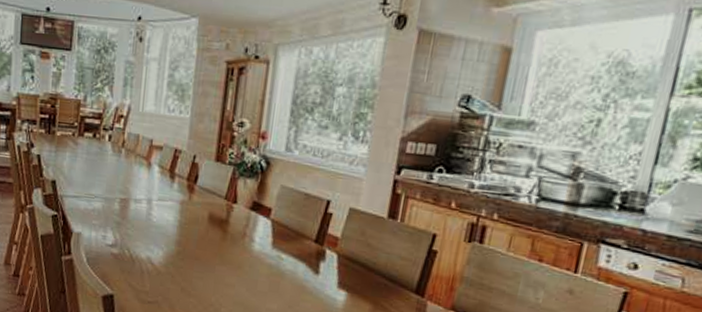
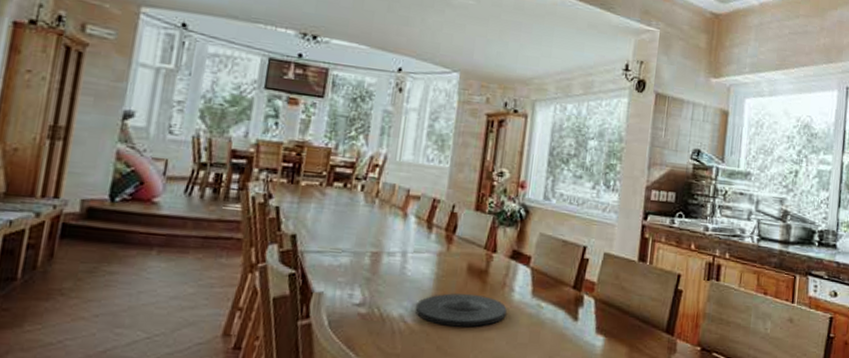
plate: none [160,240,247,273] -> present [415,293,507,328]

